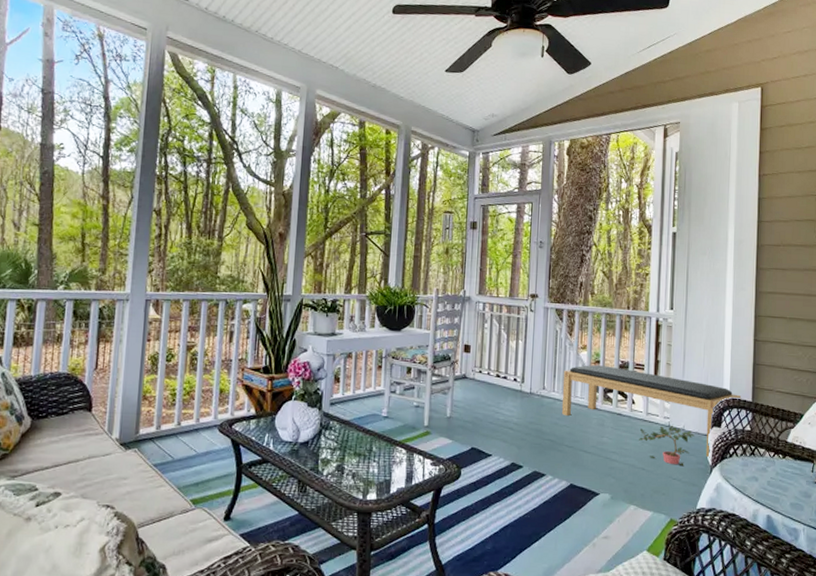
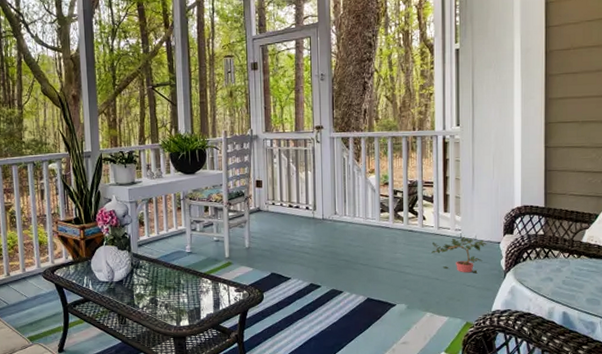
bench: present [561,365,742,458] -> none [353,186,534,264]

